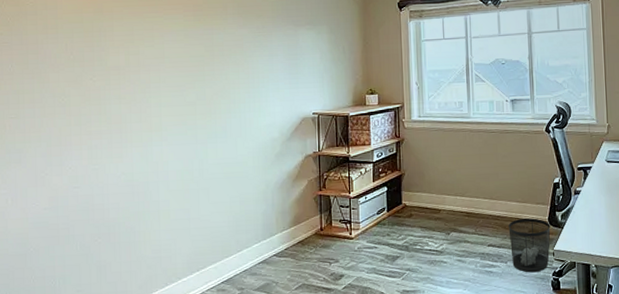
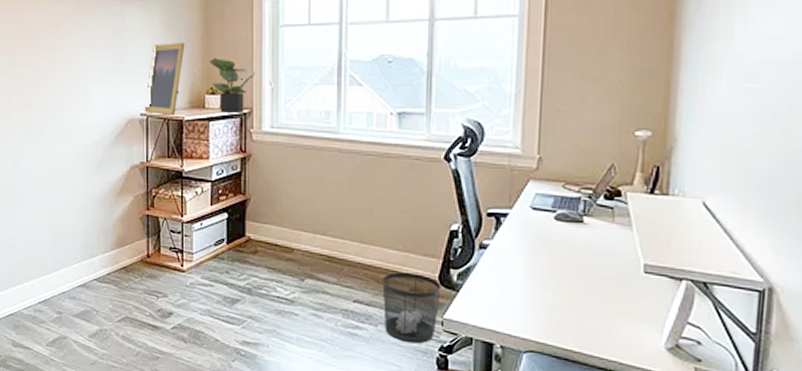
picture frame: none [315,56,349,113] -> present [144,43,185,115]
potted plant: none [368,66,404,108] -> present [209,58,255,113]

